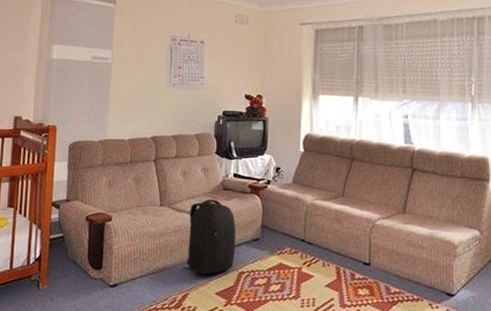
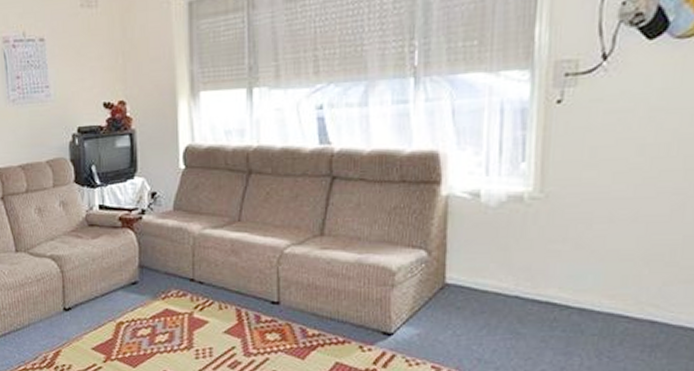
backpack: present [183,199,236,275] -> none [50,238,111,328]

